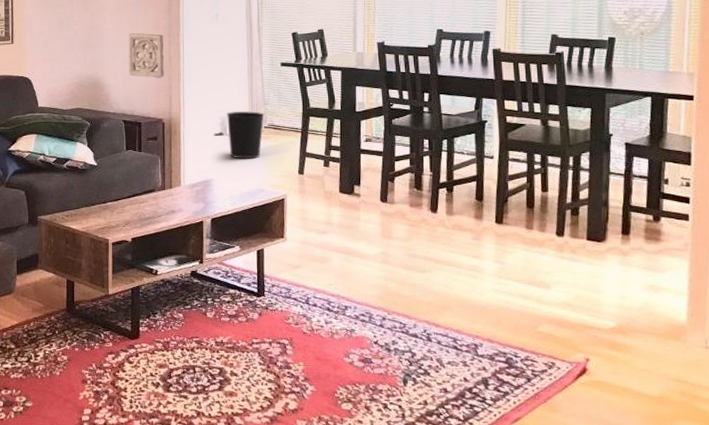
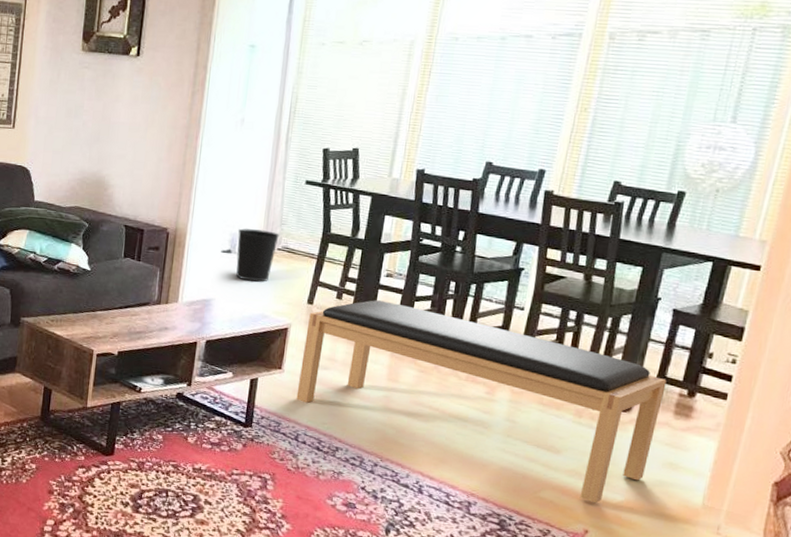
wall ornament: present [128,33,164,78] -> none [137,130,180,184]
bench: none [301,164,633,332] -> present [296,300,667,504]

